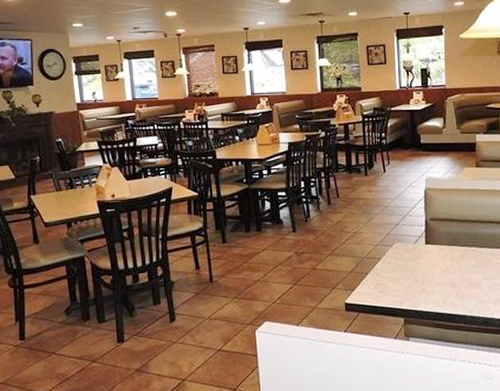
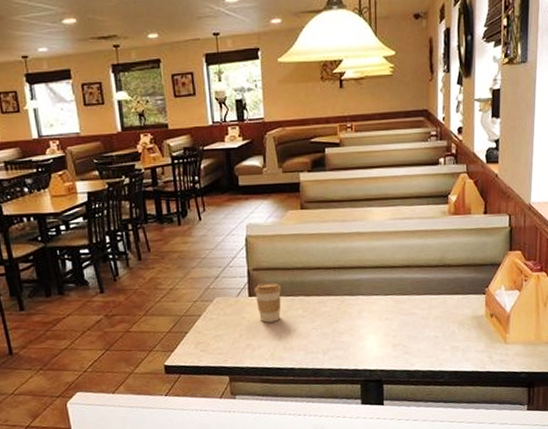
coffee cup: none [430,233,456,270] -> present [254,282,282,323]

